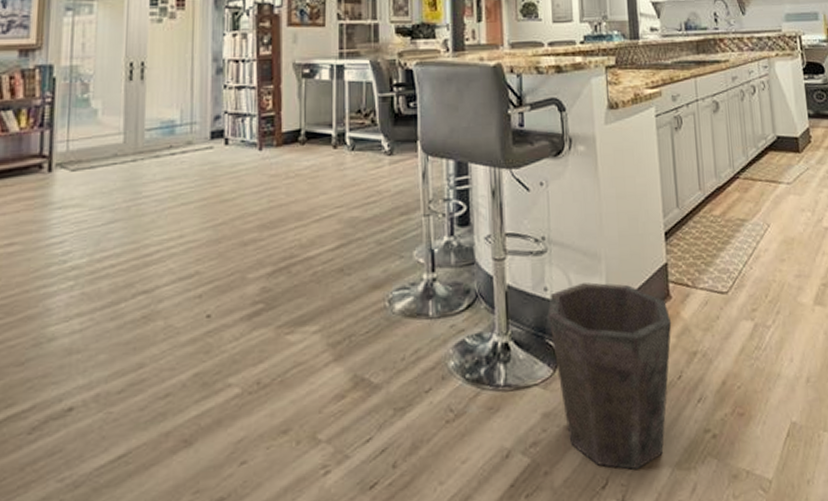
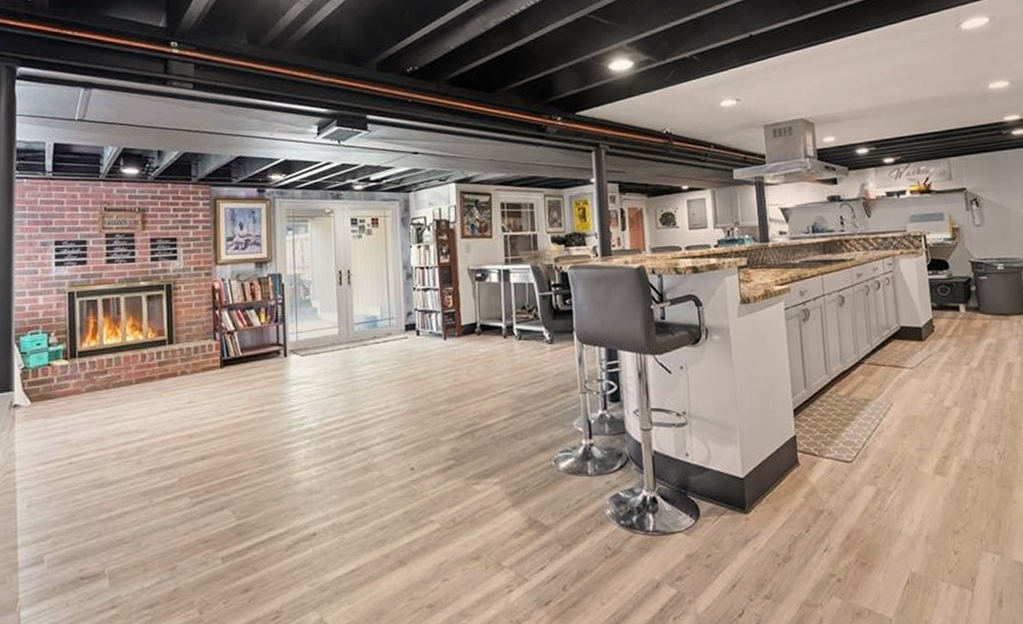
waste bin: present [547,282,672,470] -> none [689,450,800,604]

